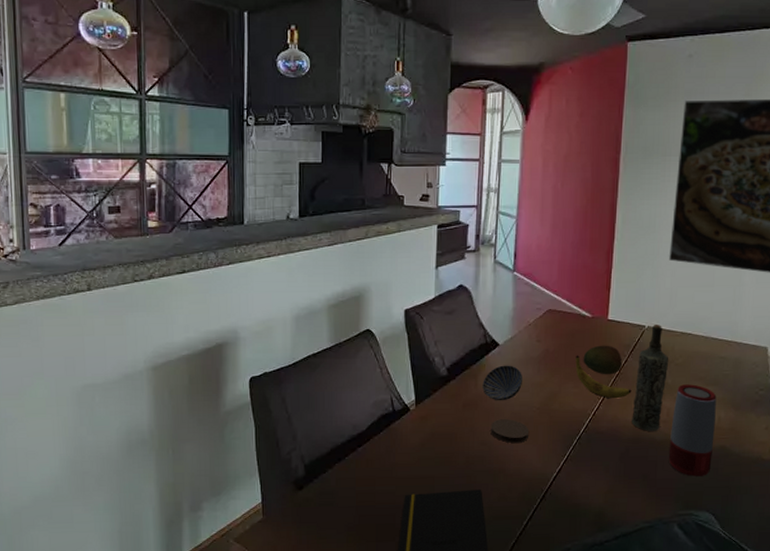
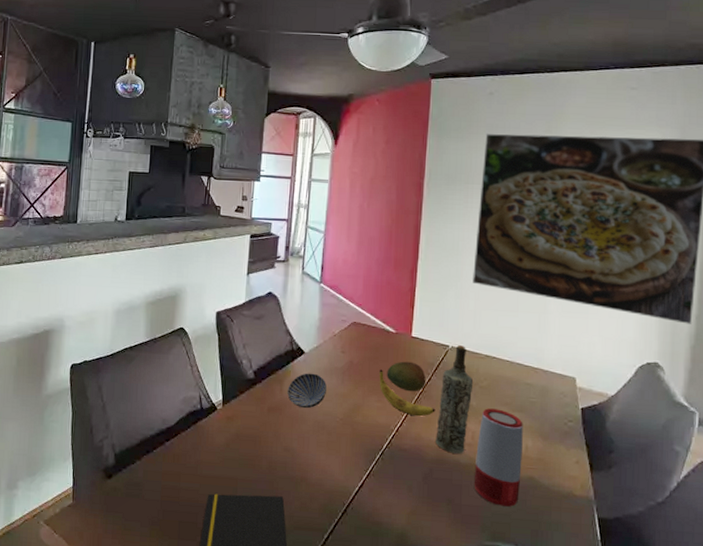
coaster: present [490,419,530,443] -> none [294,426,332,452]

